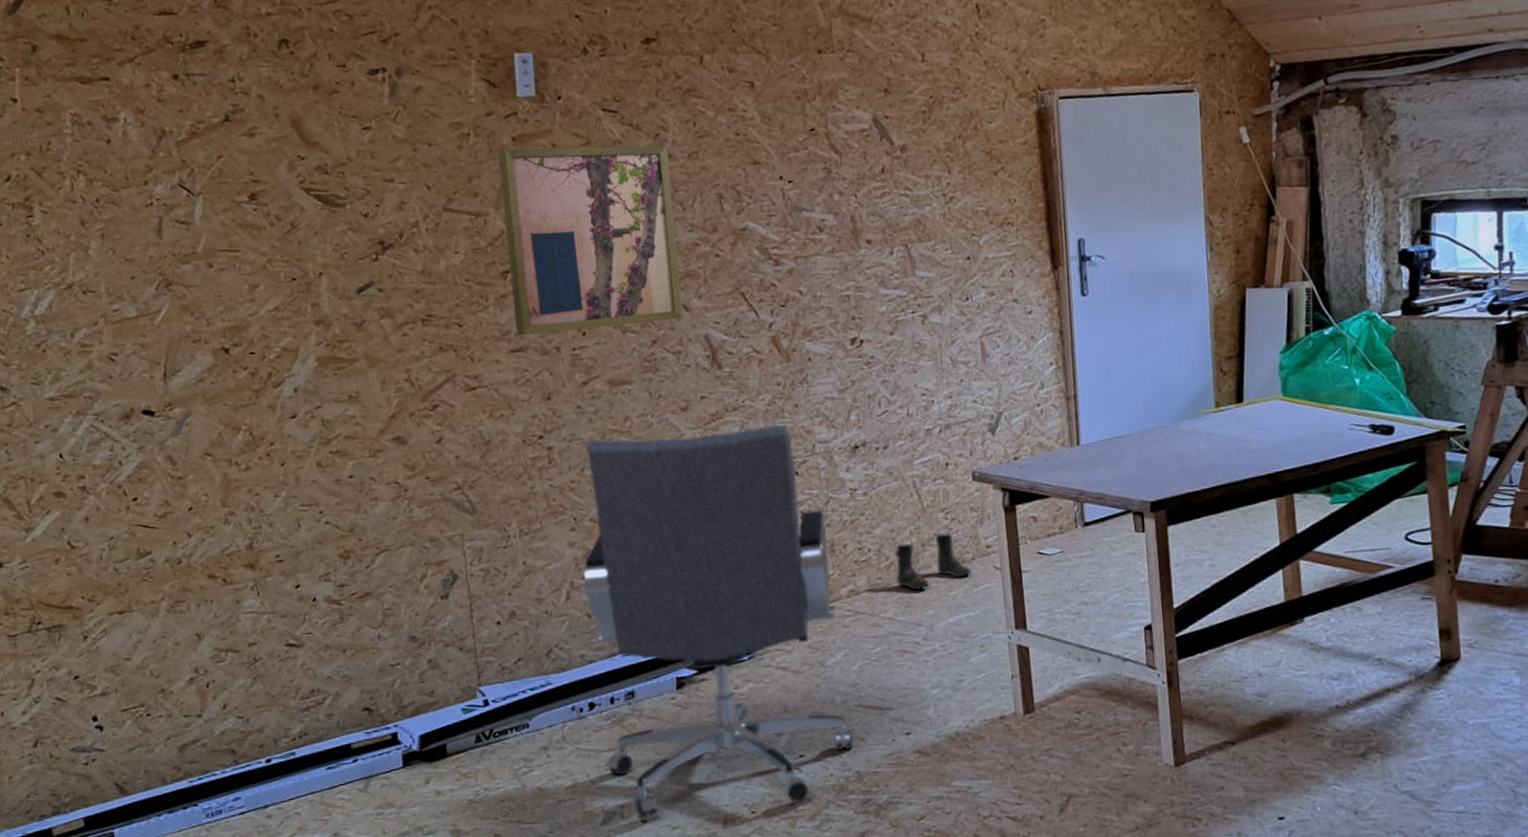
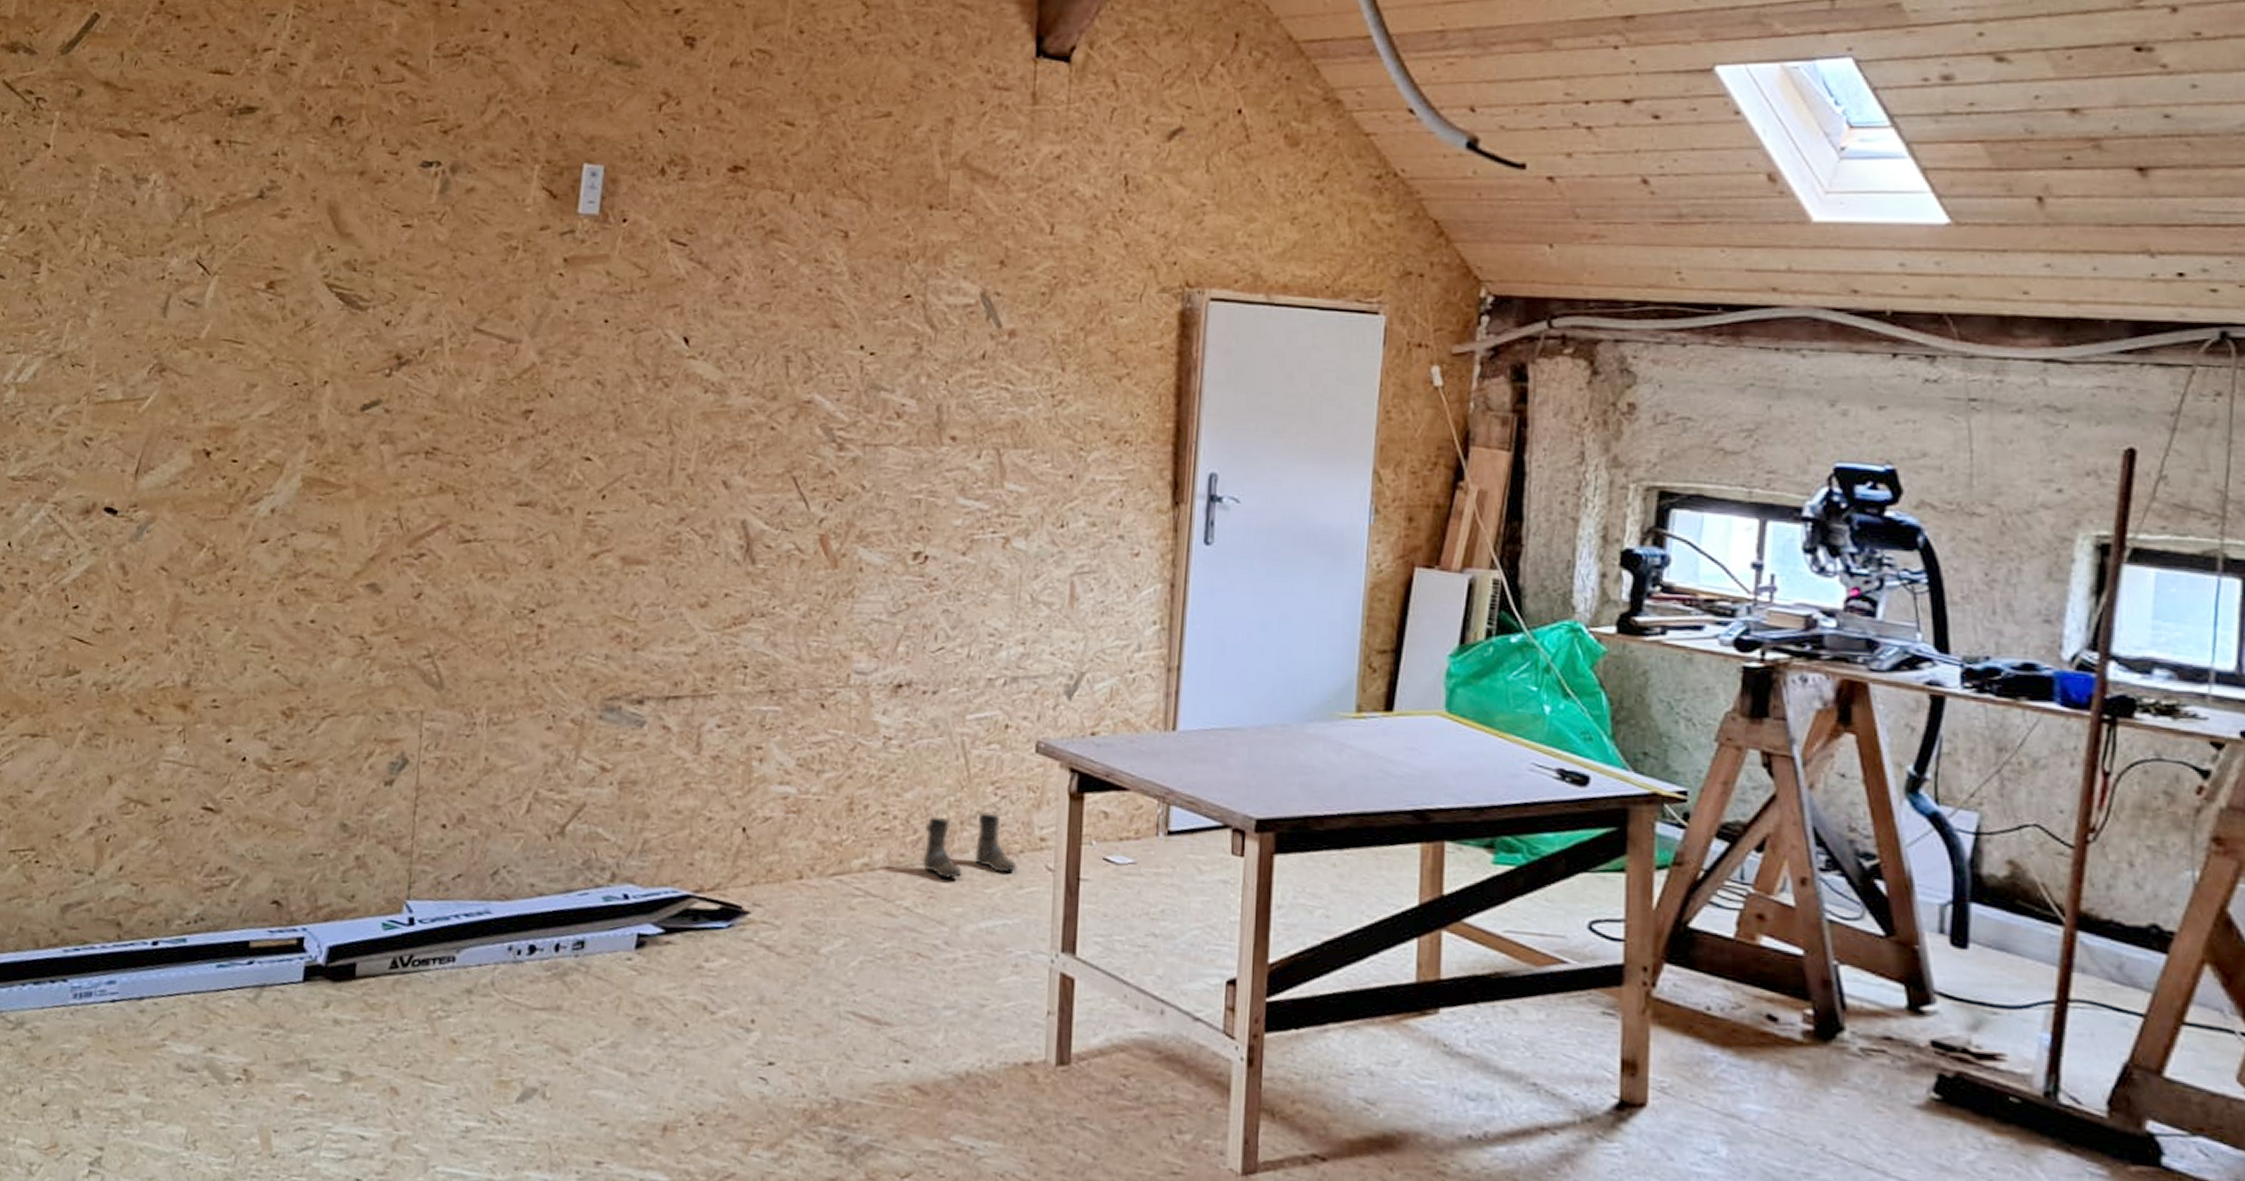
wall art: present [498,145,683,336] -> none [528,269,736,496]
office chair: present [583,423,854,820] -> none [536,625,847,1123]

